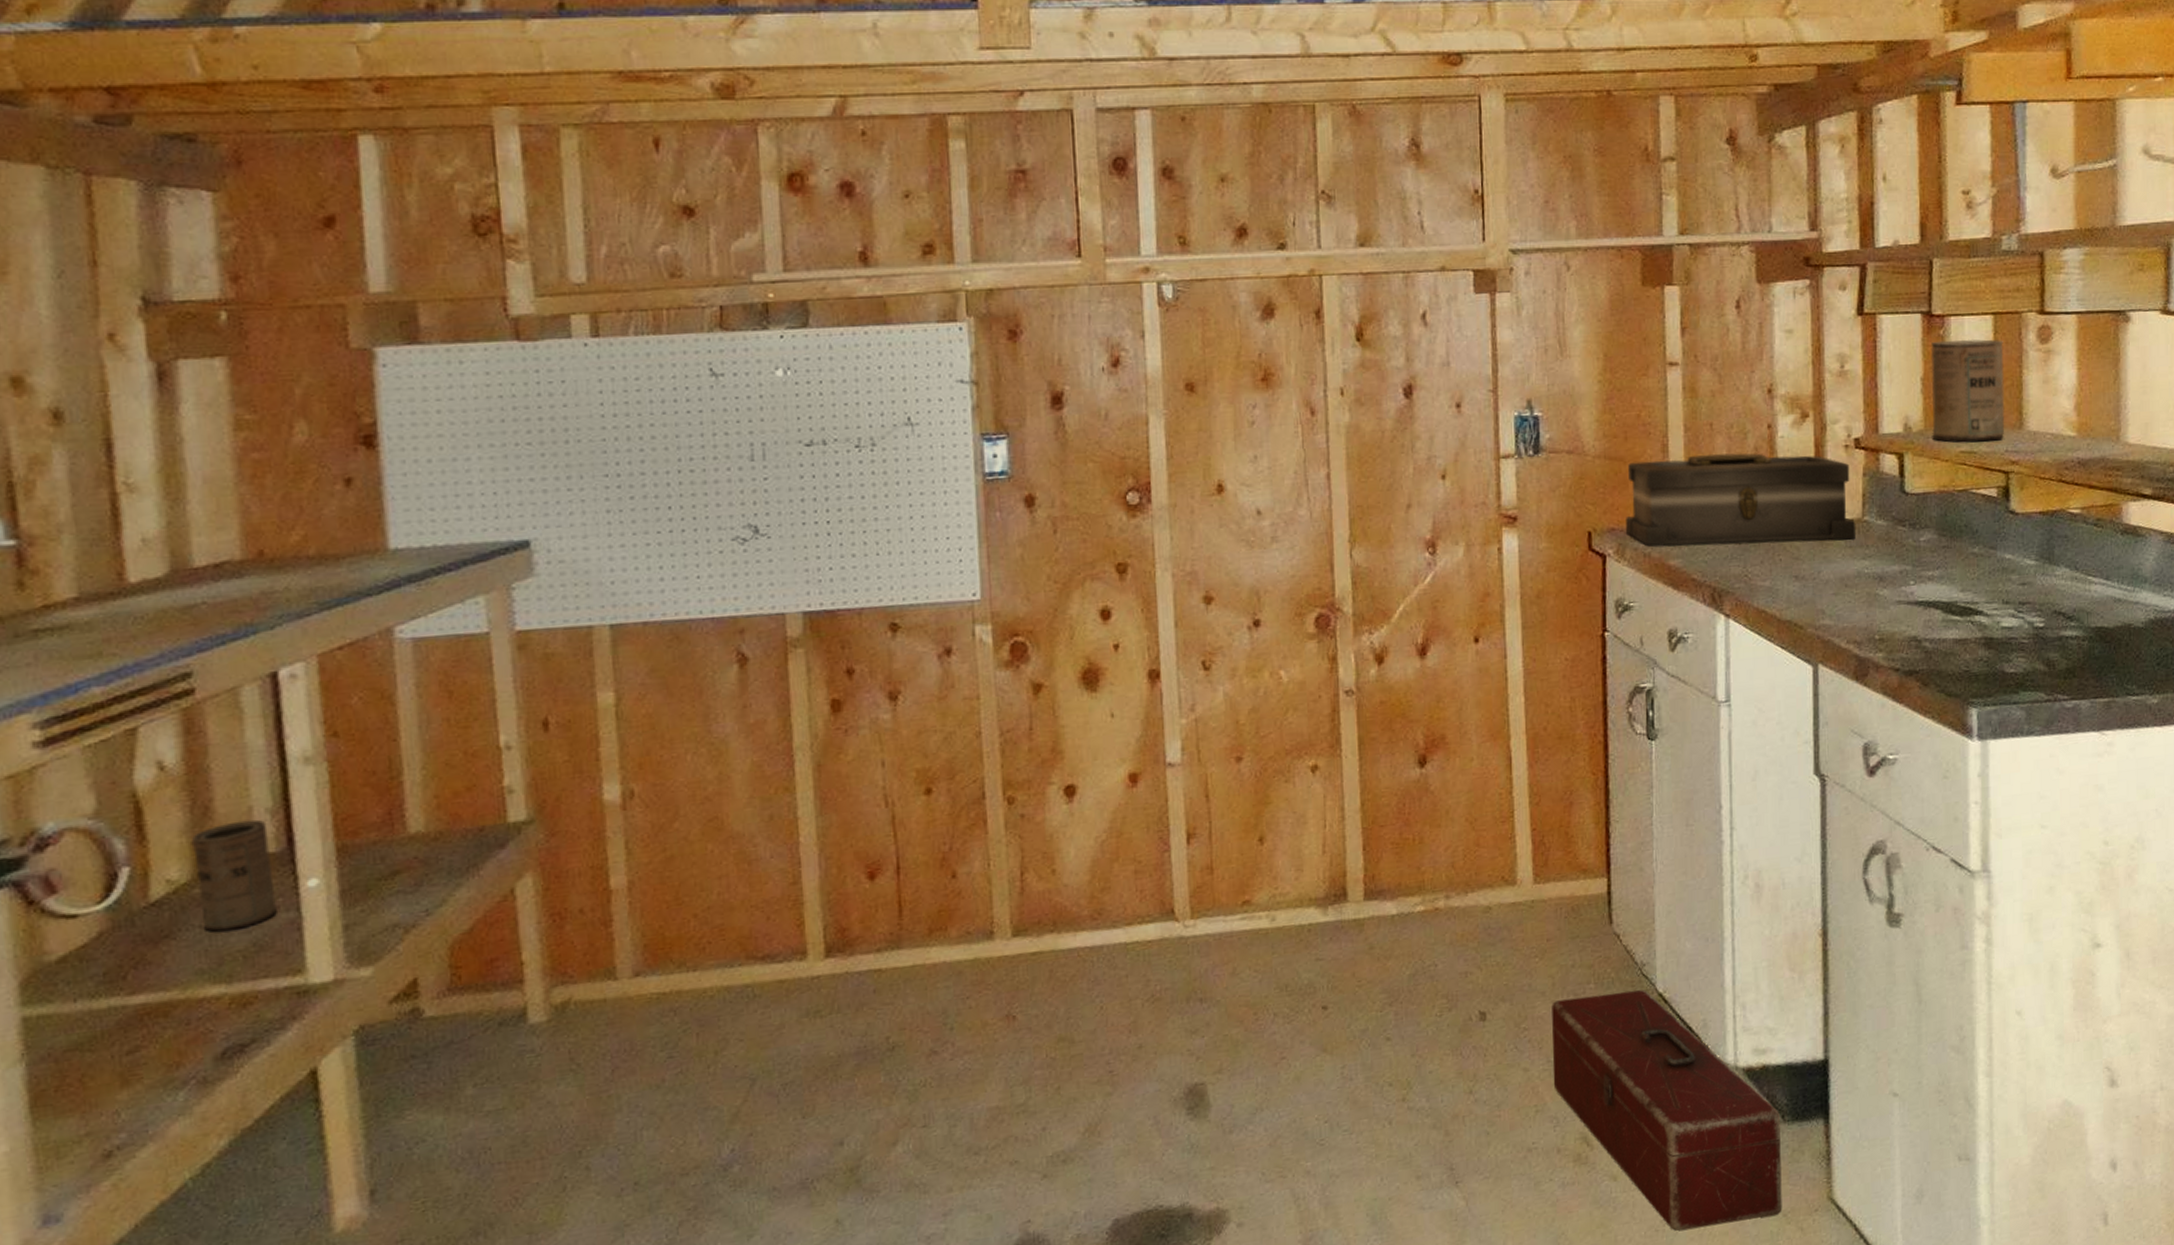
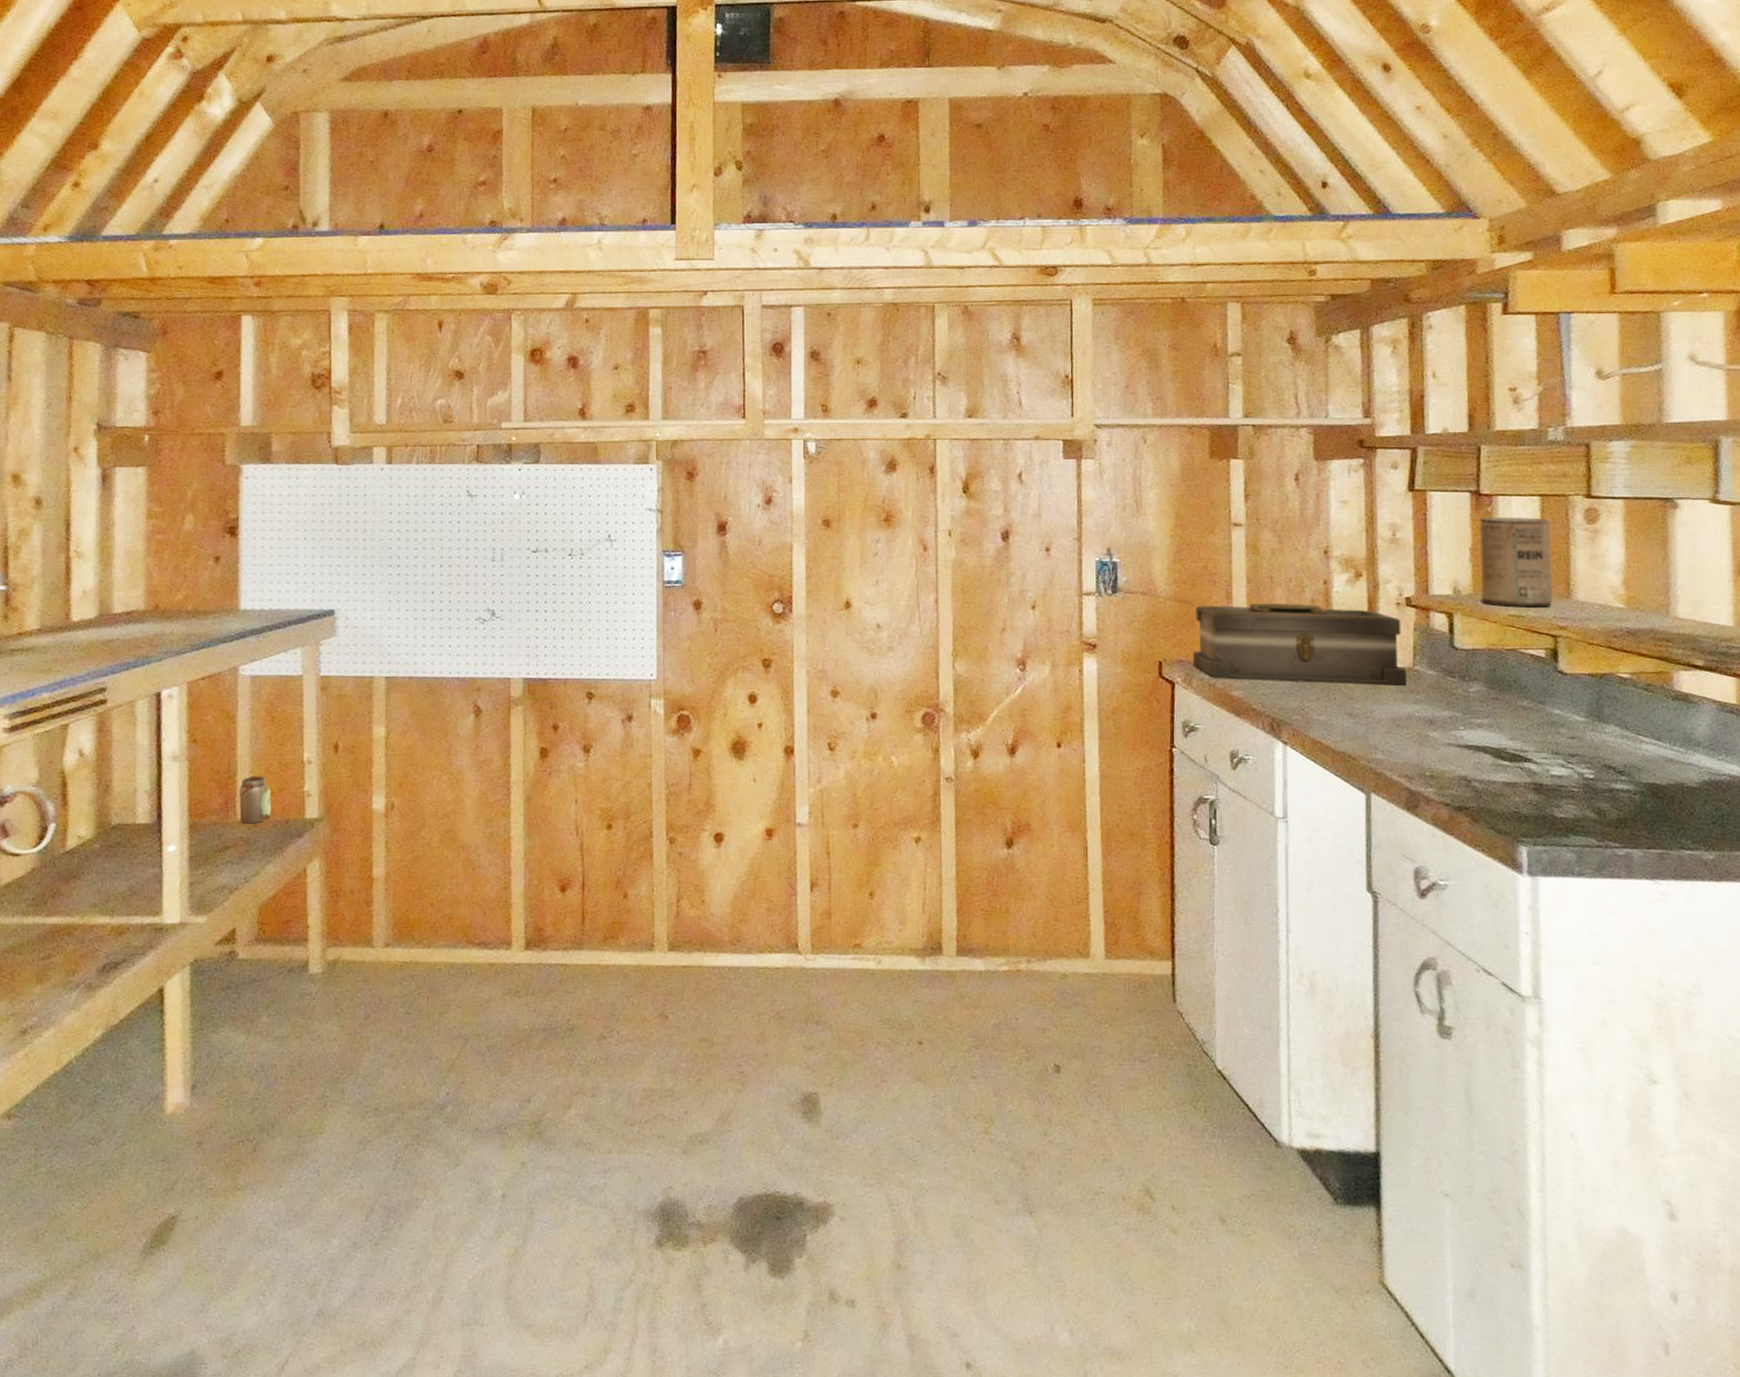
paint can: present [191,819,277,933] -> none [95,798,147,878]
paint can: none [407,772,459,839] -> present [239,776,272,824]
toolbox: present [1552,990,1782,1231] -> none [1119,1064,1335,1290]

